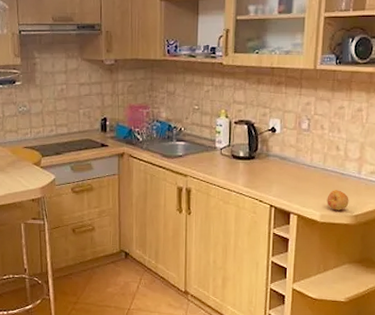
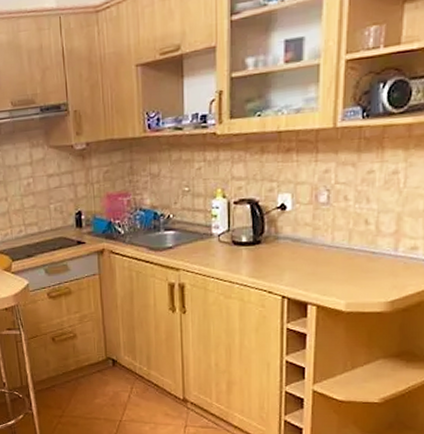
fruit: present [327,190,349,210] -> none [354,272,383,297]

